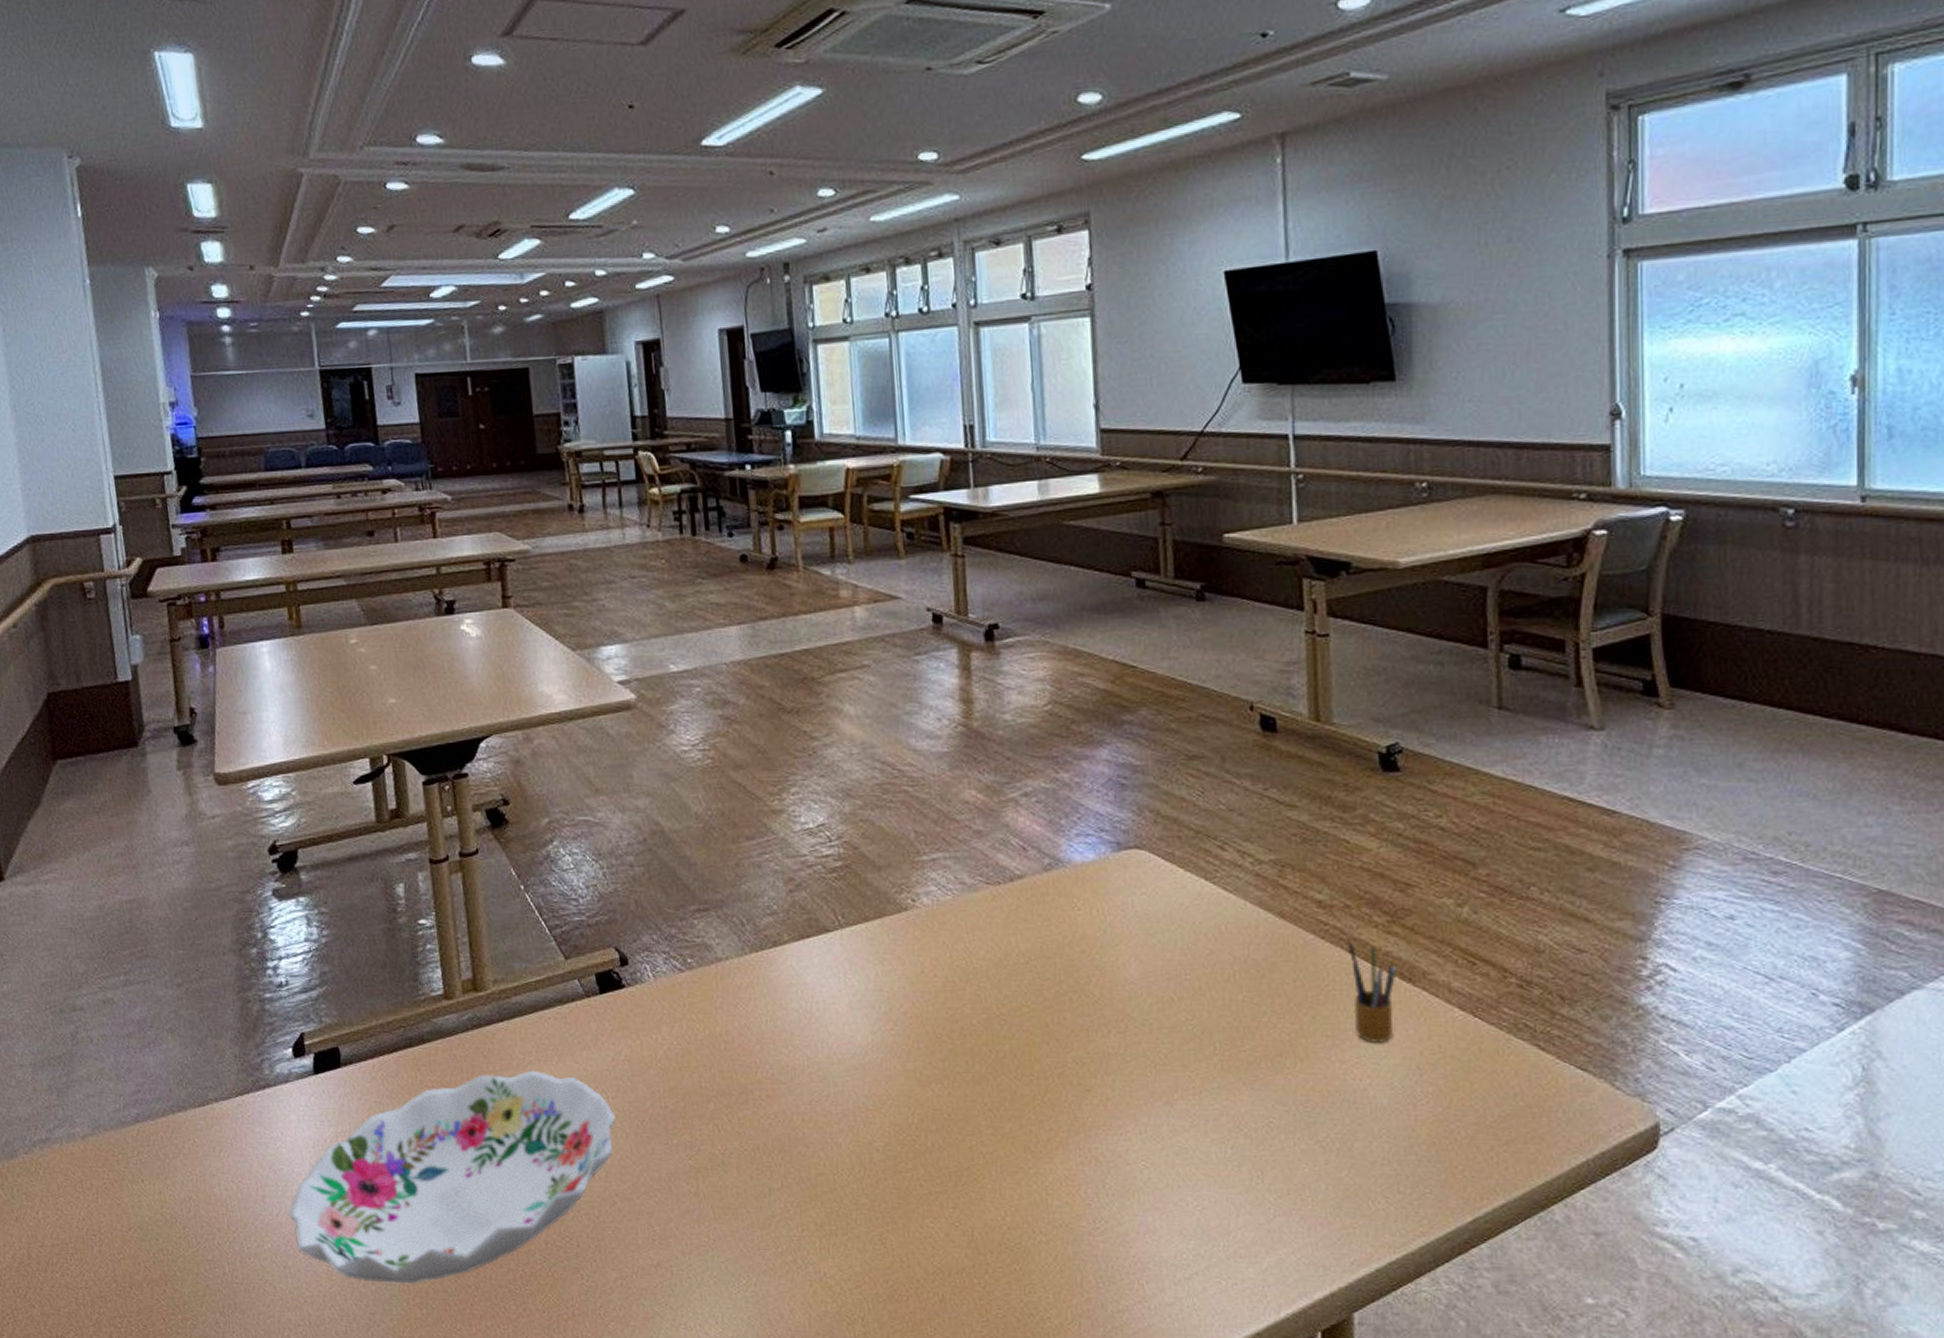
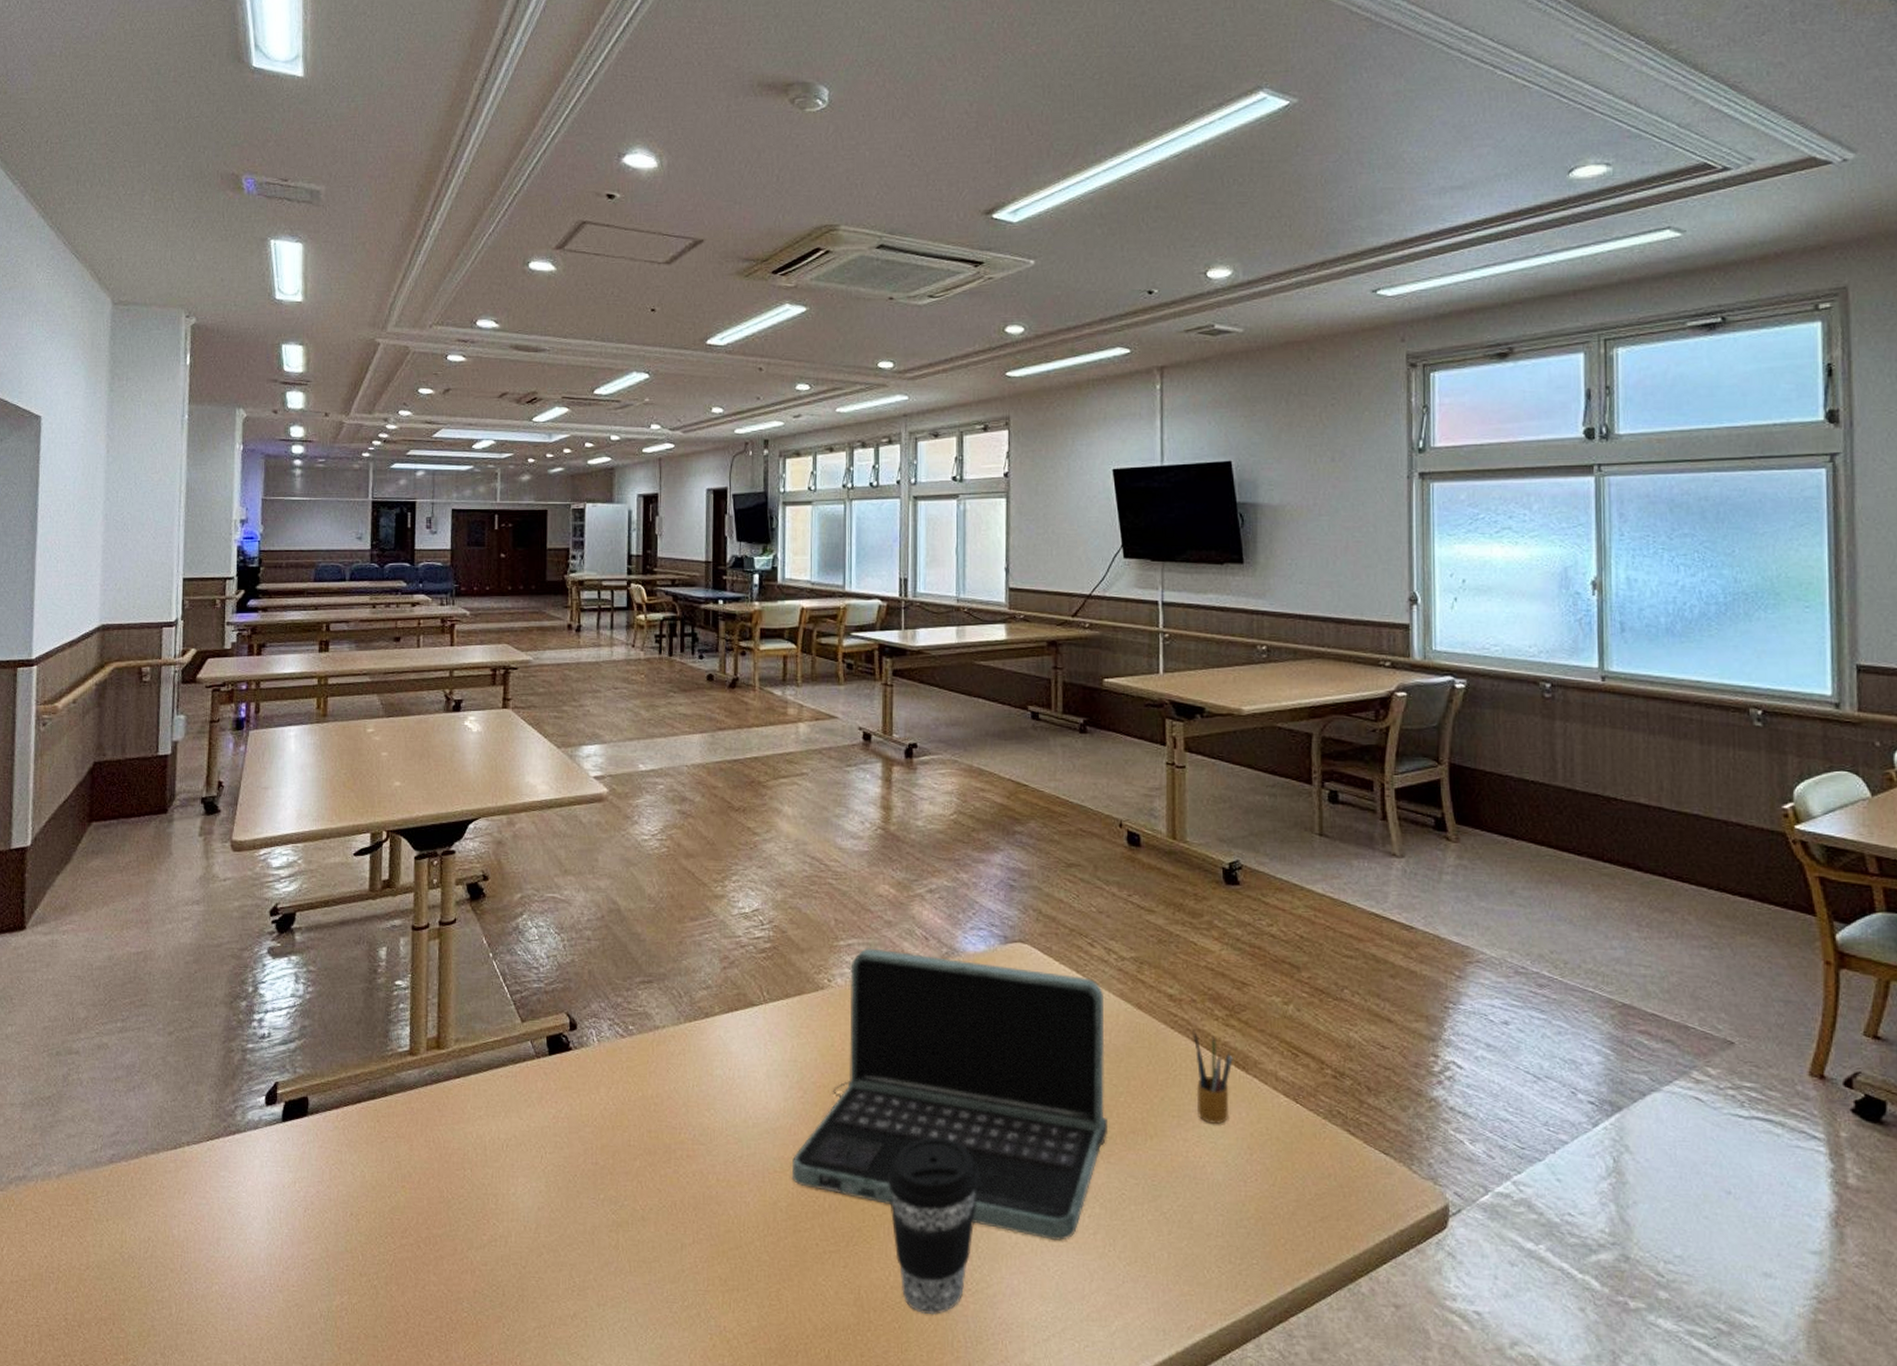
decorative bowl: present [288,1070,616,1284] -> none [239,1124,550,1329]
laptop: none [886,862,1251,1175] -> present [792,948,1109,1241]
coffee cup: none [997,1068,1102,1256] -> present [888,1137,979,1315]

